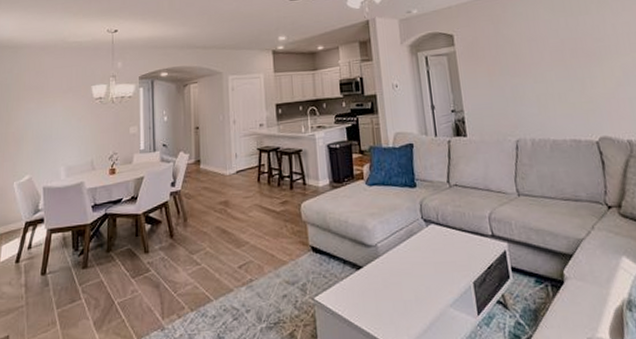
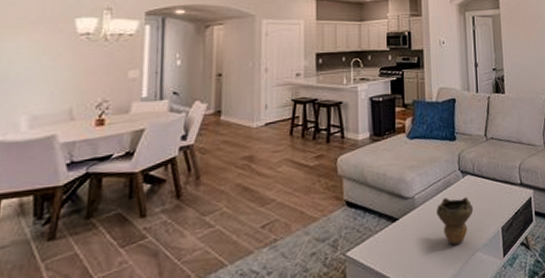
decorative bowl: none [401,247,441,298] -> present [436,197,474,245]

